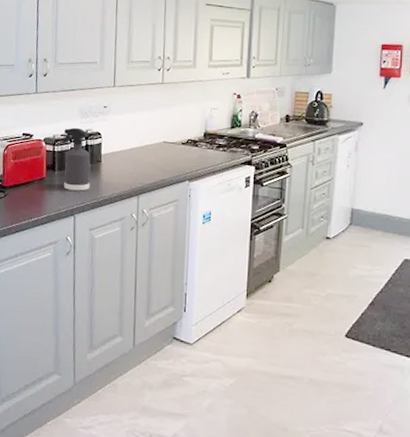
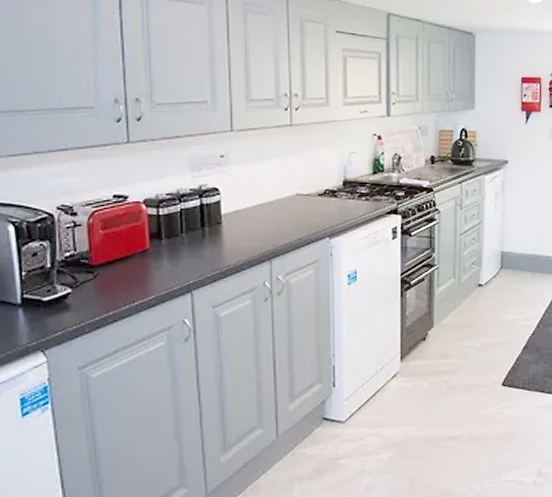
spray bottle: present [62,127,90,191] -> none [169,183,209,262]

